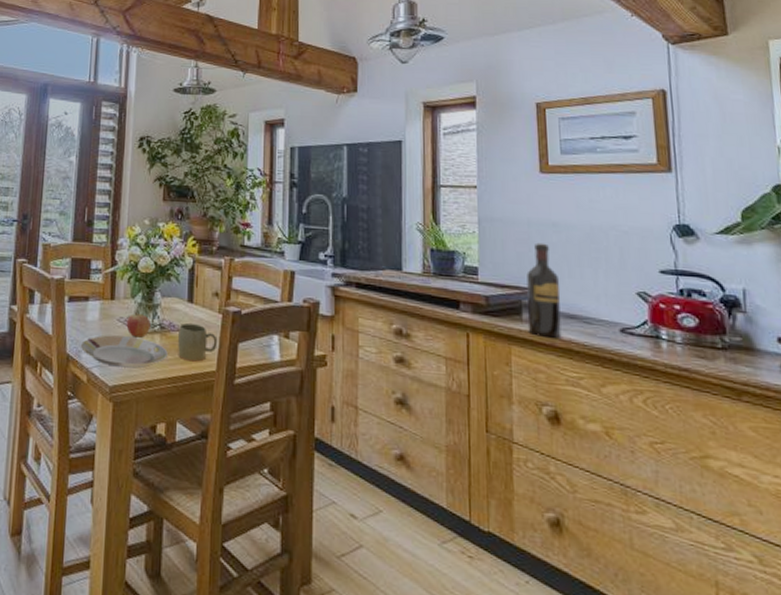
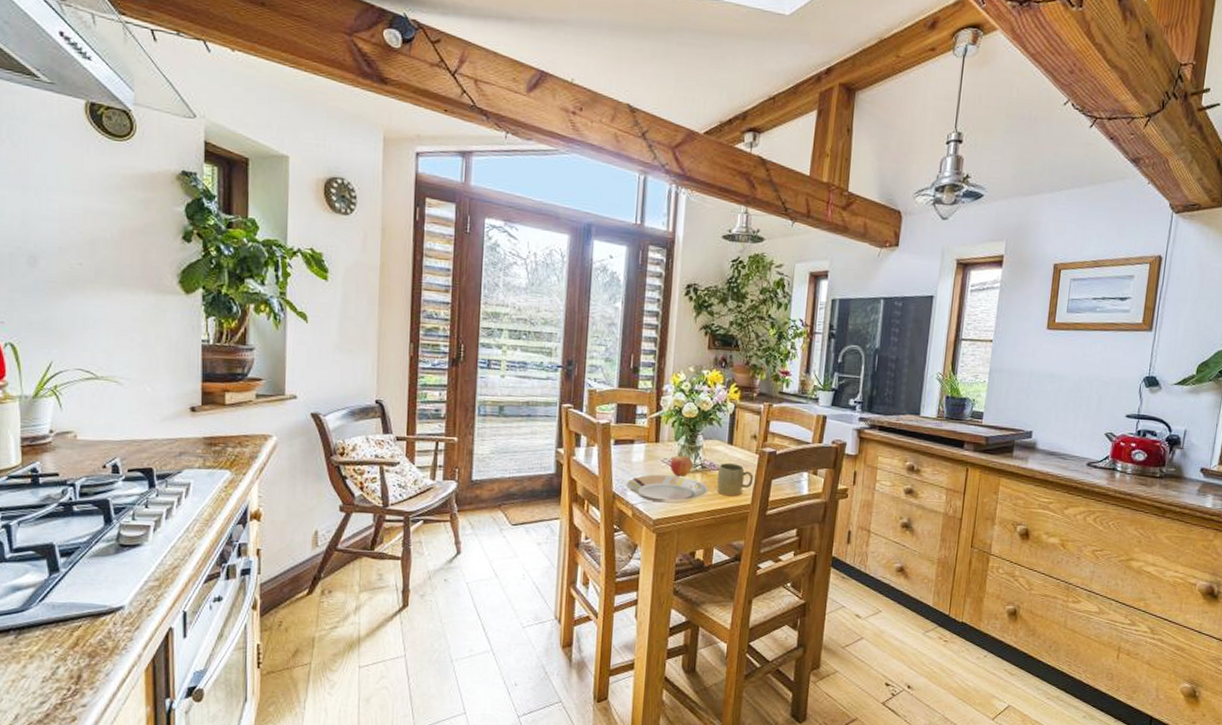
wine bottle: present [526,243,562,338] -> none [1016,391,1048,471]

